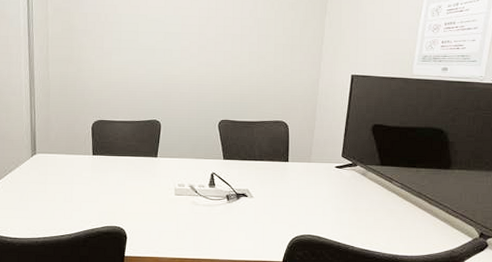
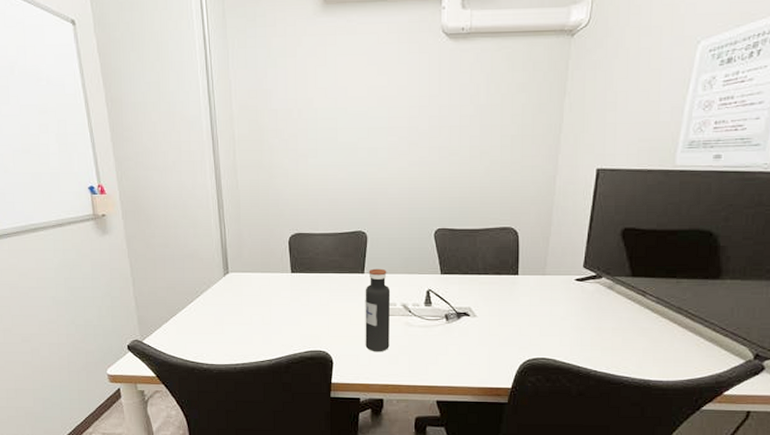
water bottle: none [156,153,180,227] -> present [365,268,391,351]

